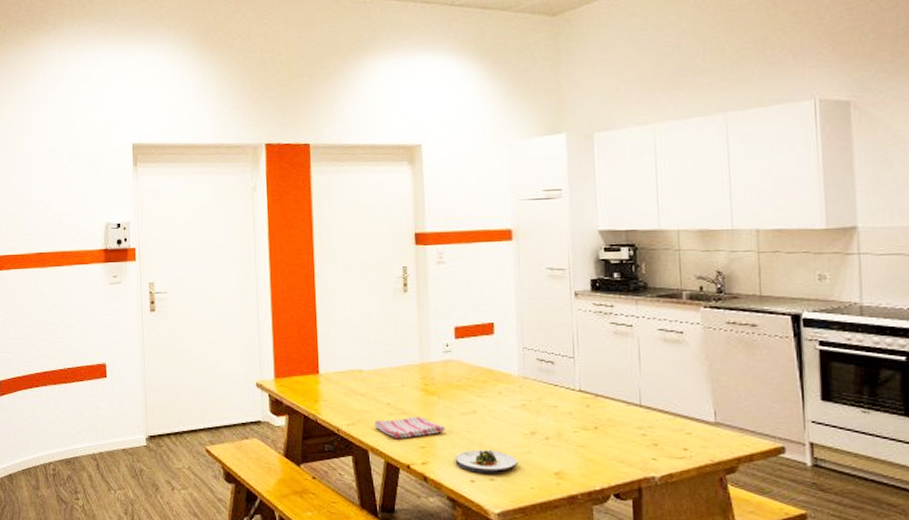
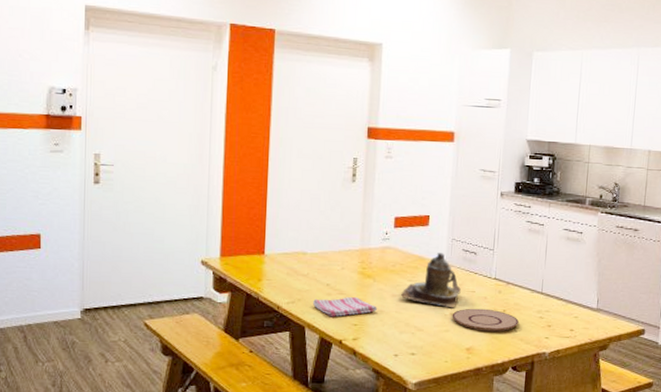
salad plate: present [455,449,518,473] -> none [383,327,437,348]
teapot: none [470,363,540,427] -> present [400,252,461,308]
plate: none [533,425,616,453] -> present [452,308,519,332]

